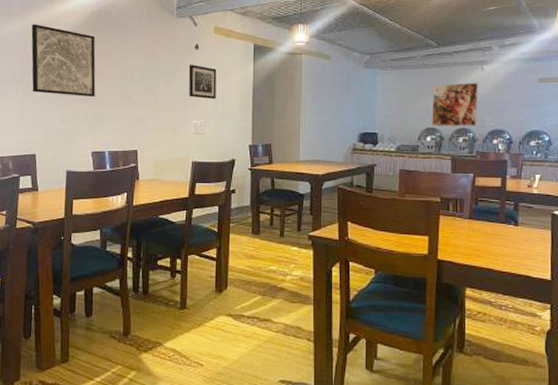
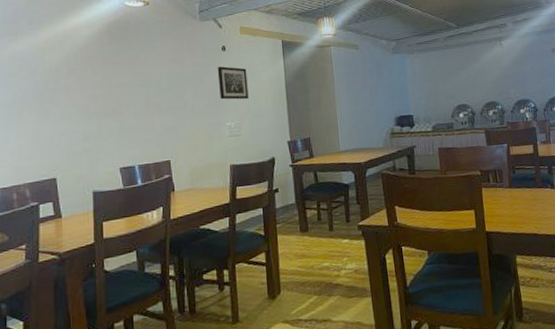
wall art: present [31,24,96,98] -> none [42,40,119,112]
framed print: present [432,82,478,126] -> none [458,57,504,103]

